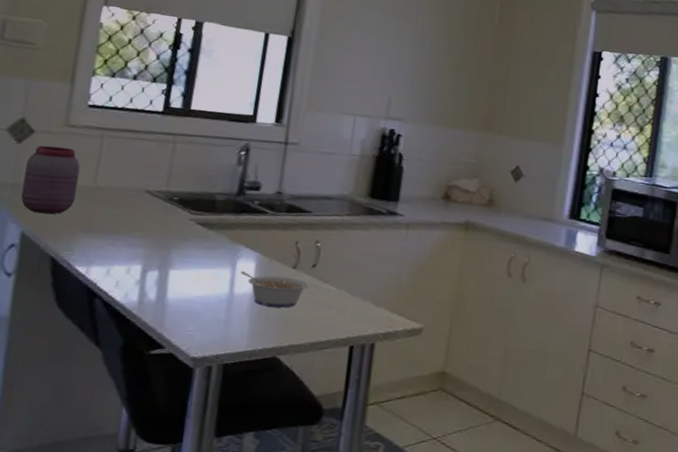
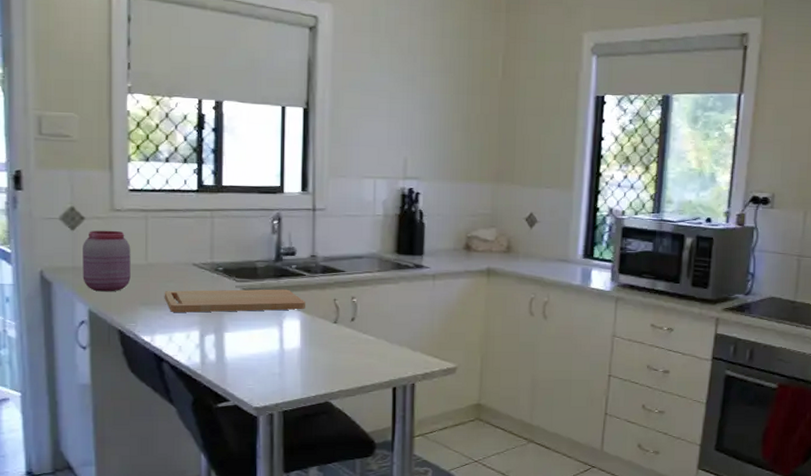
cutting board: none [108,217,265,251] -> present [164,289,306,313]
legume: present [240,271,309,308] -> none [287,329,350,359]

